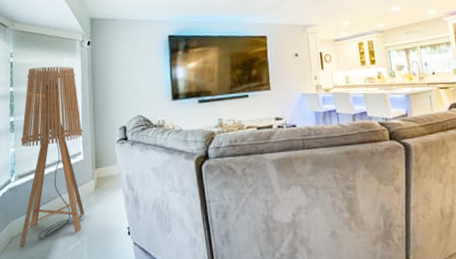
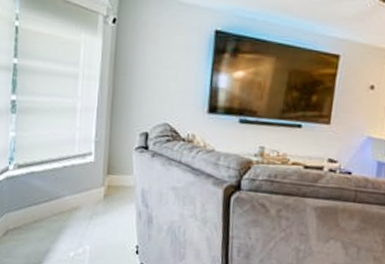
floor lamp: present [19,66,85,248] -> none [14,38,97,244]

